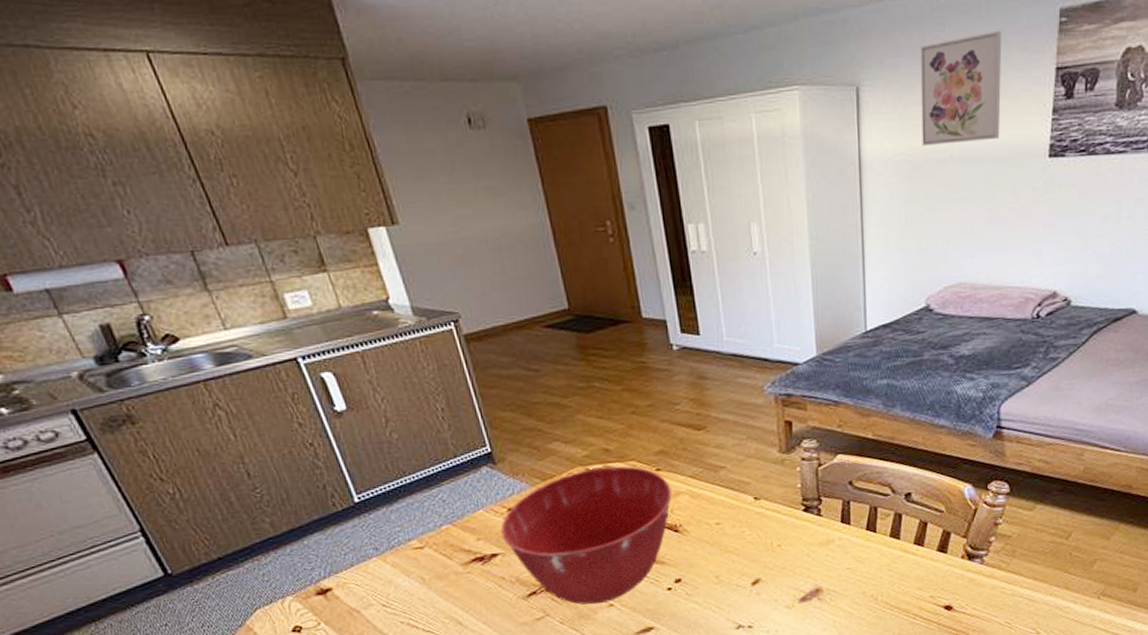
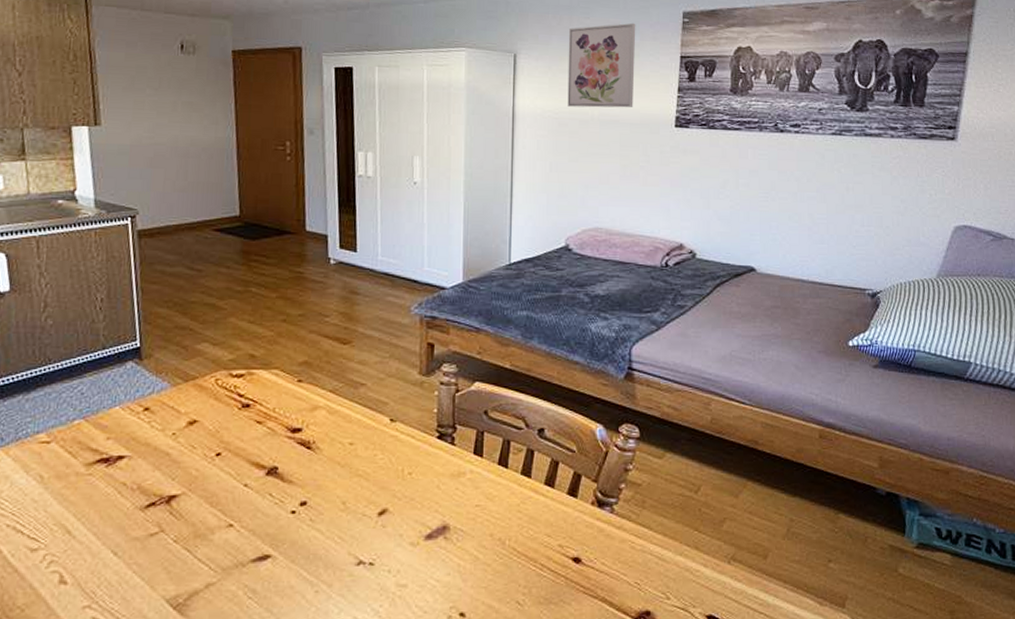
mixing bowl: present [500,466,672,605] -> none [132,373,310,523]

